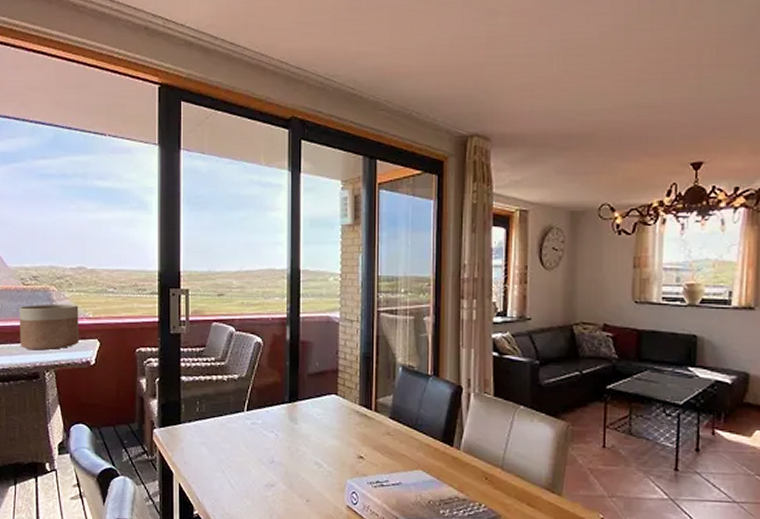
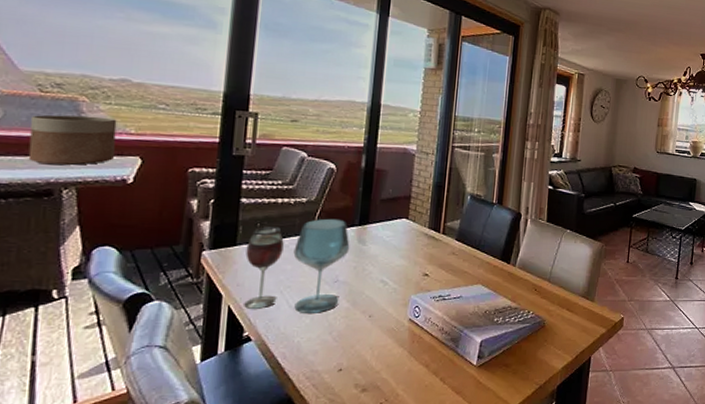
wineglass: none [189,404,221,488] -> present [244,227,284,309]
wine glass: none [230,395,282,495] -> present [293,218,350,313]

